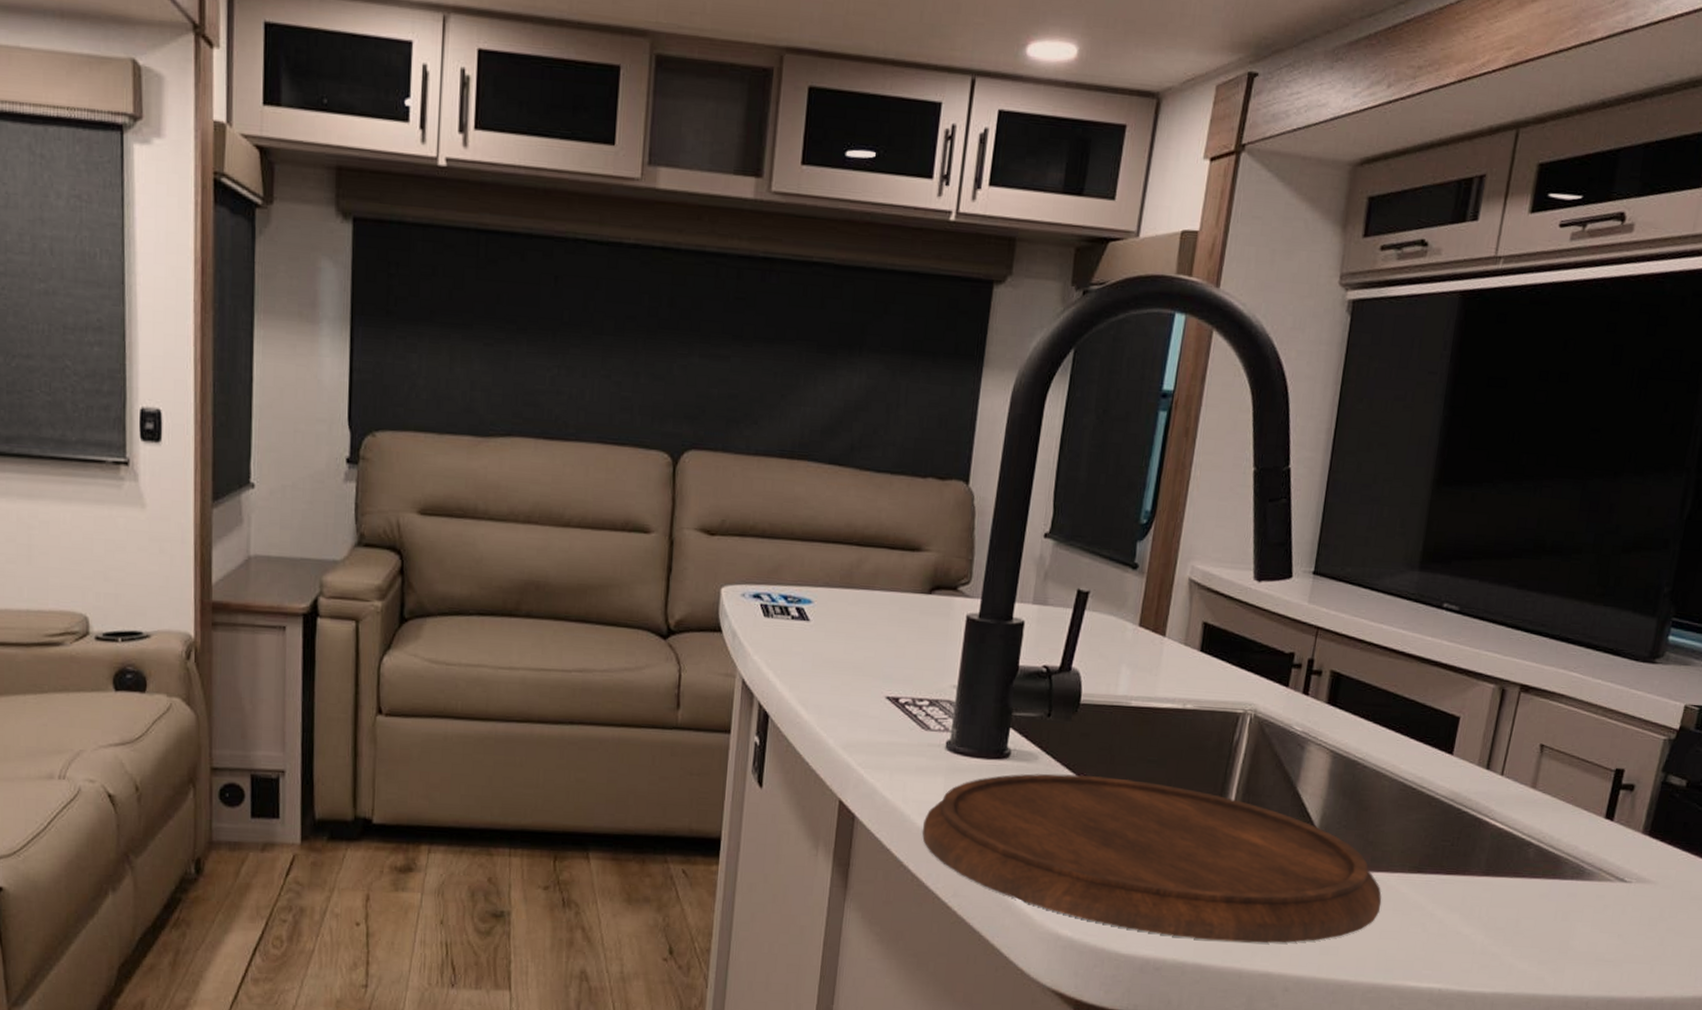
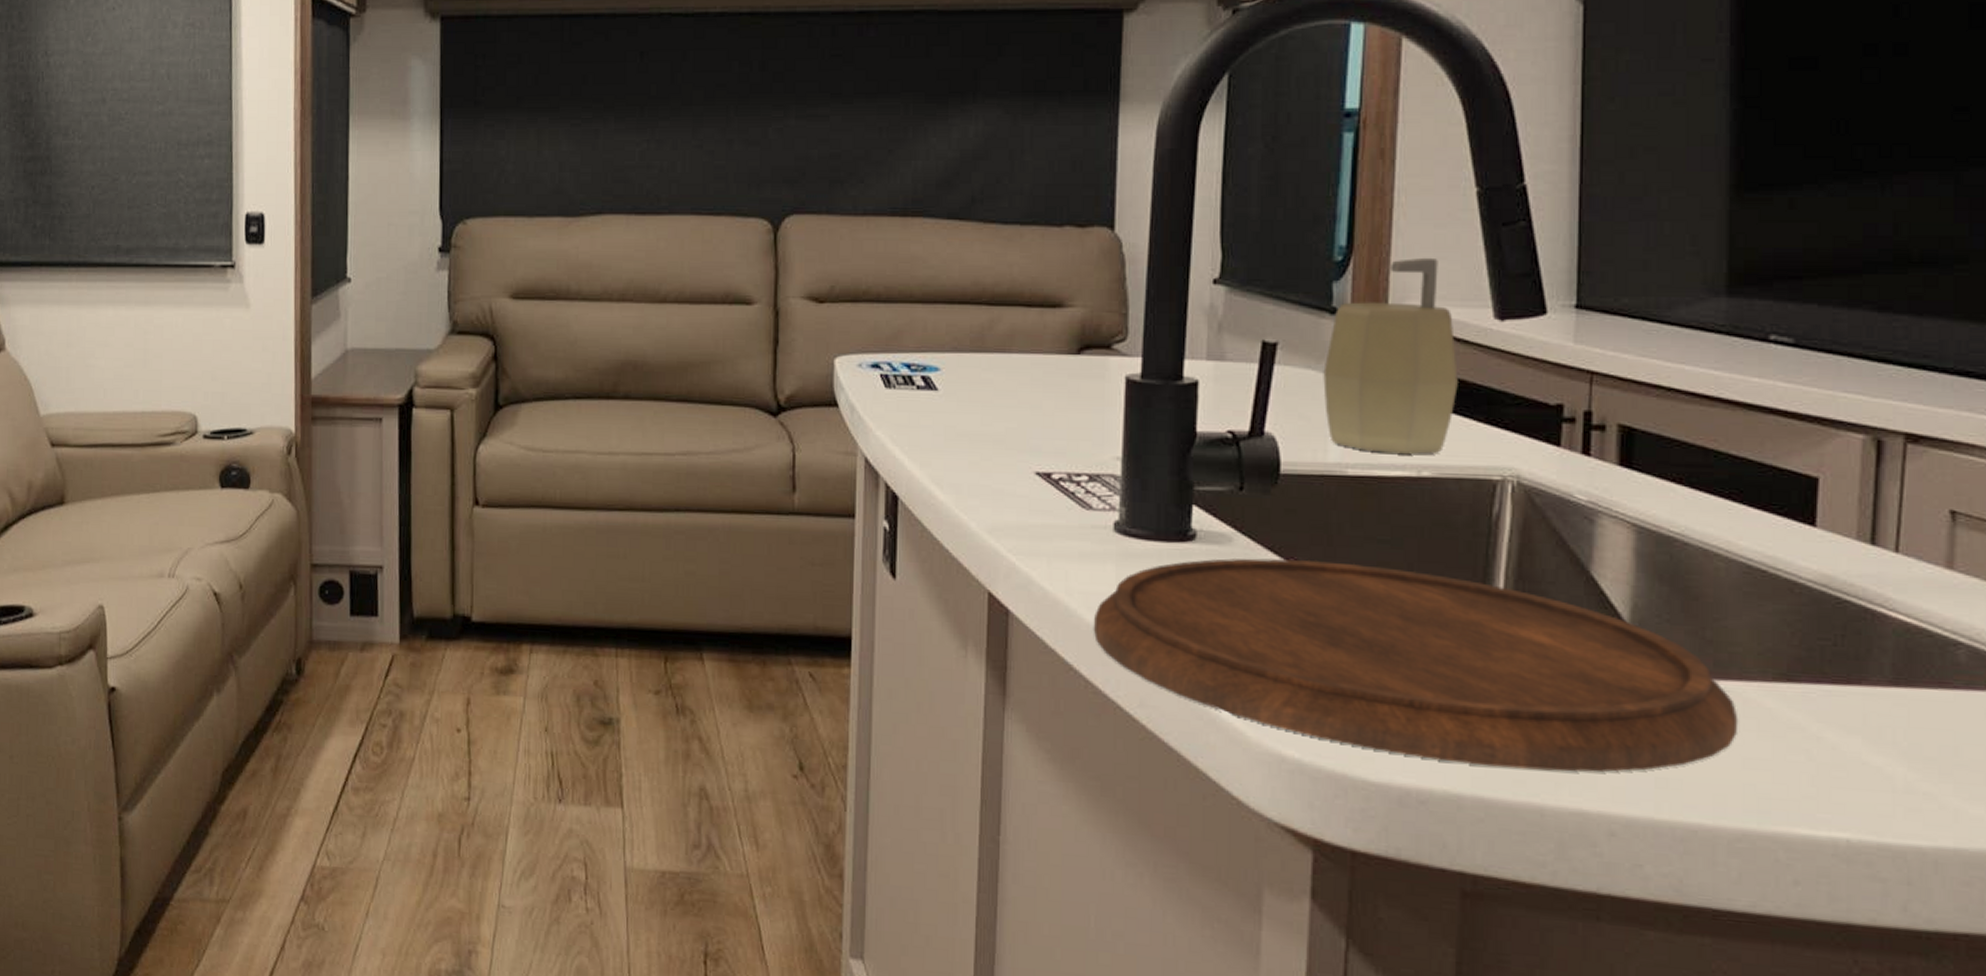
soap dispenser: none [1120,524,1224,690] -> present [1323,257,1458,454]

